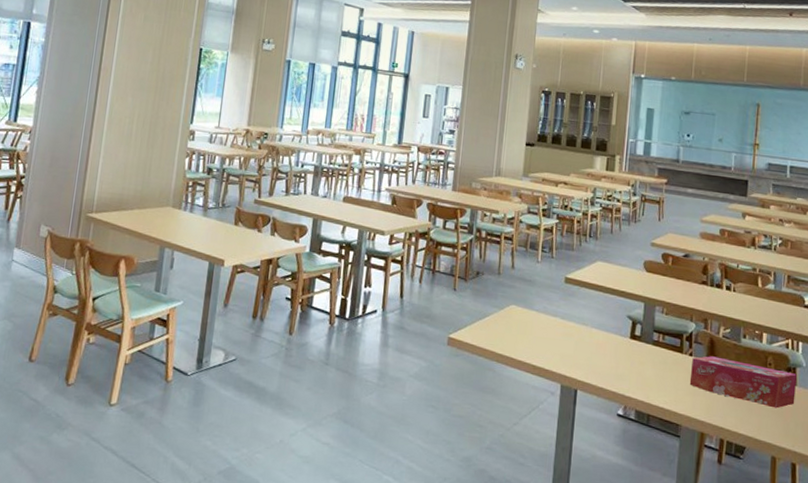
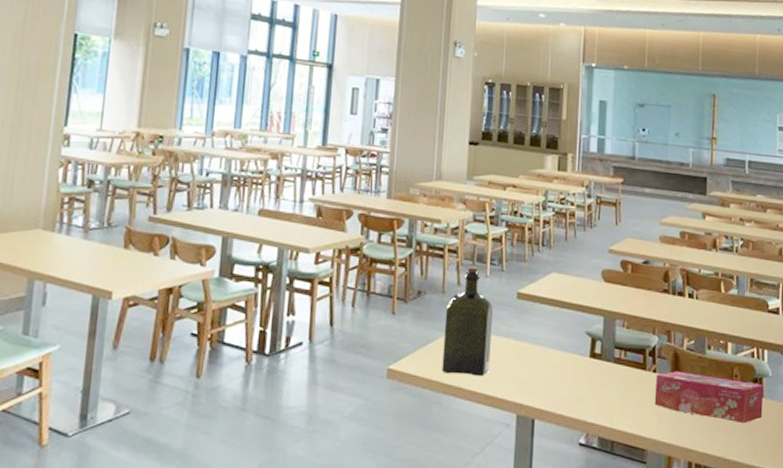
liquor: none [495,253,543,349] -> present [442,267,493,377]

